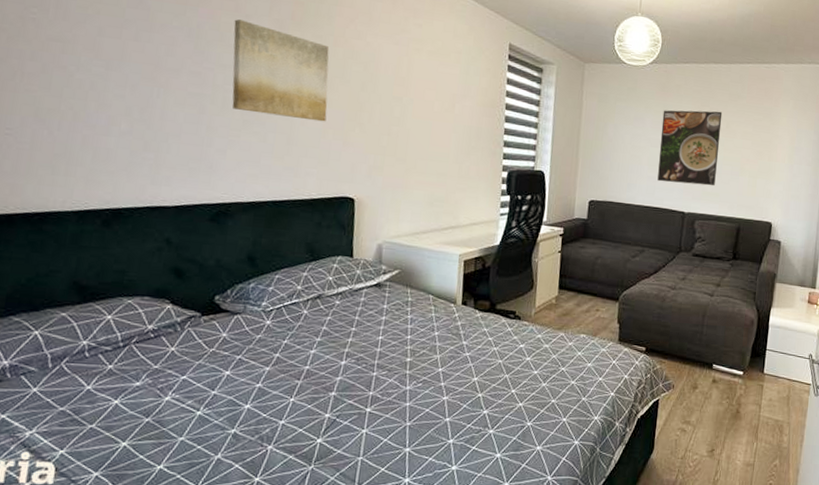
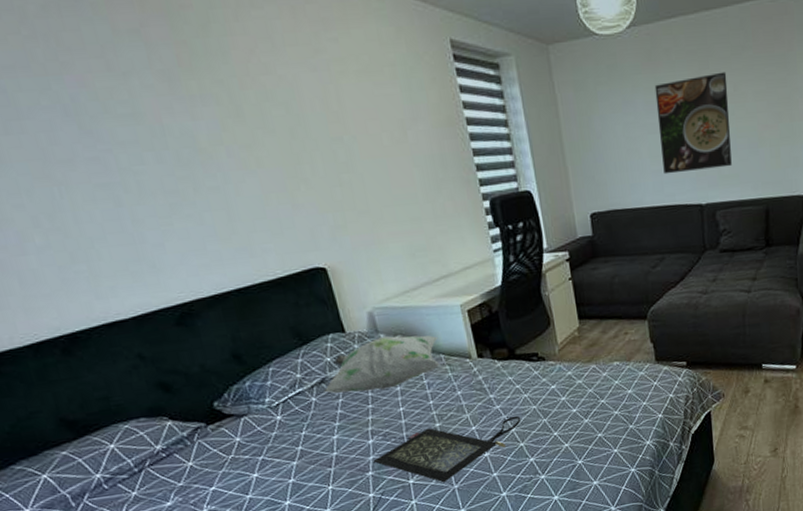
wall art: present [232,19,330,122] -> none [112,80,264,193]
decorative pillow: none [318,268,433,317] -> present [325,335,440,394]
clutch bag: none [339,361,485,418] -> present [373,415,521,483]

